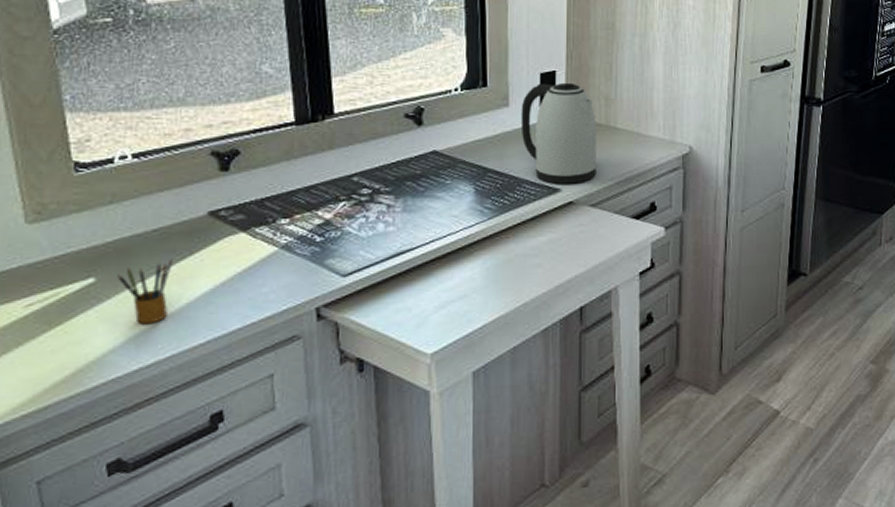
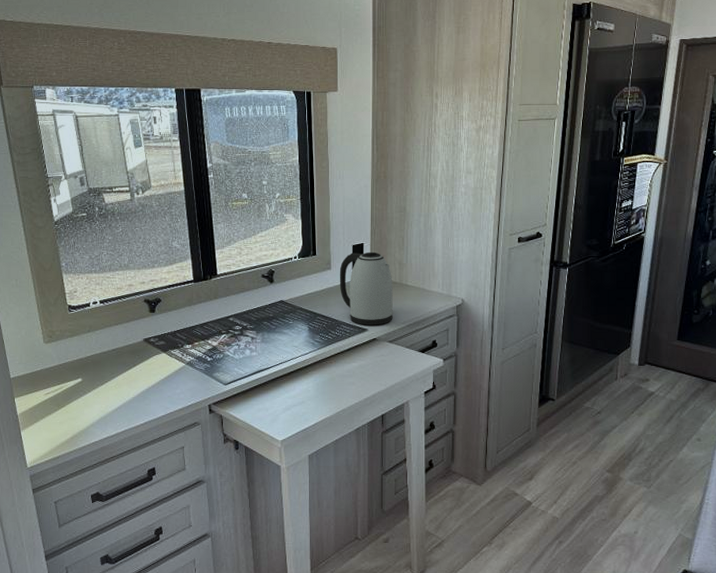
pencil box: present [117,259,173,325] -> none [94,369,124,409]

